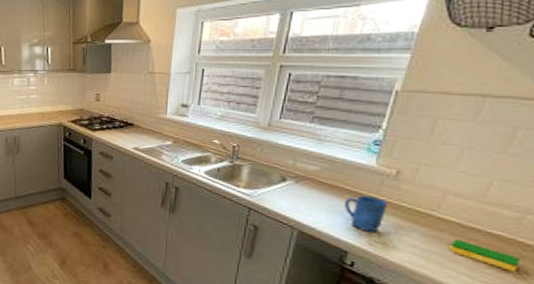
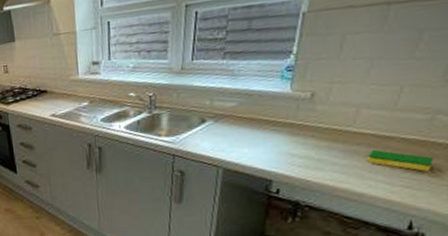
mug: present [343,196,388,232] -> none [263,123,306,158]

